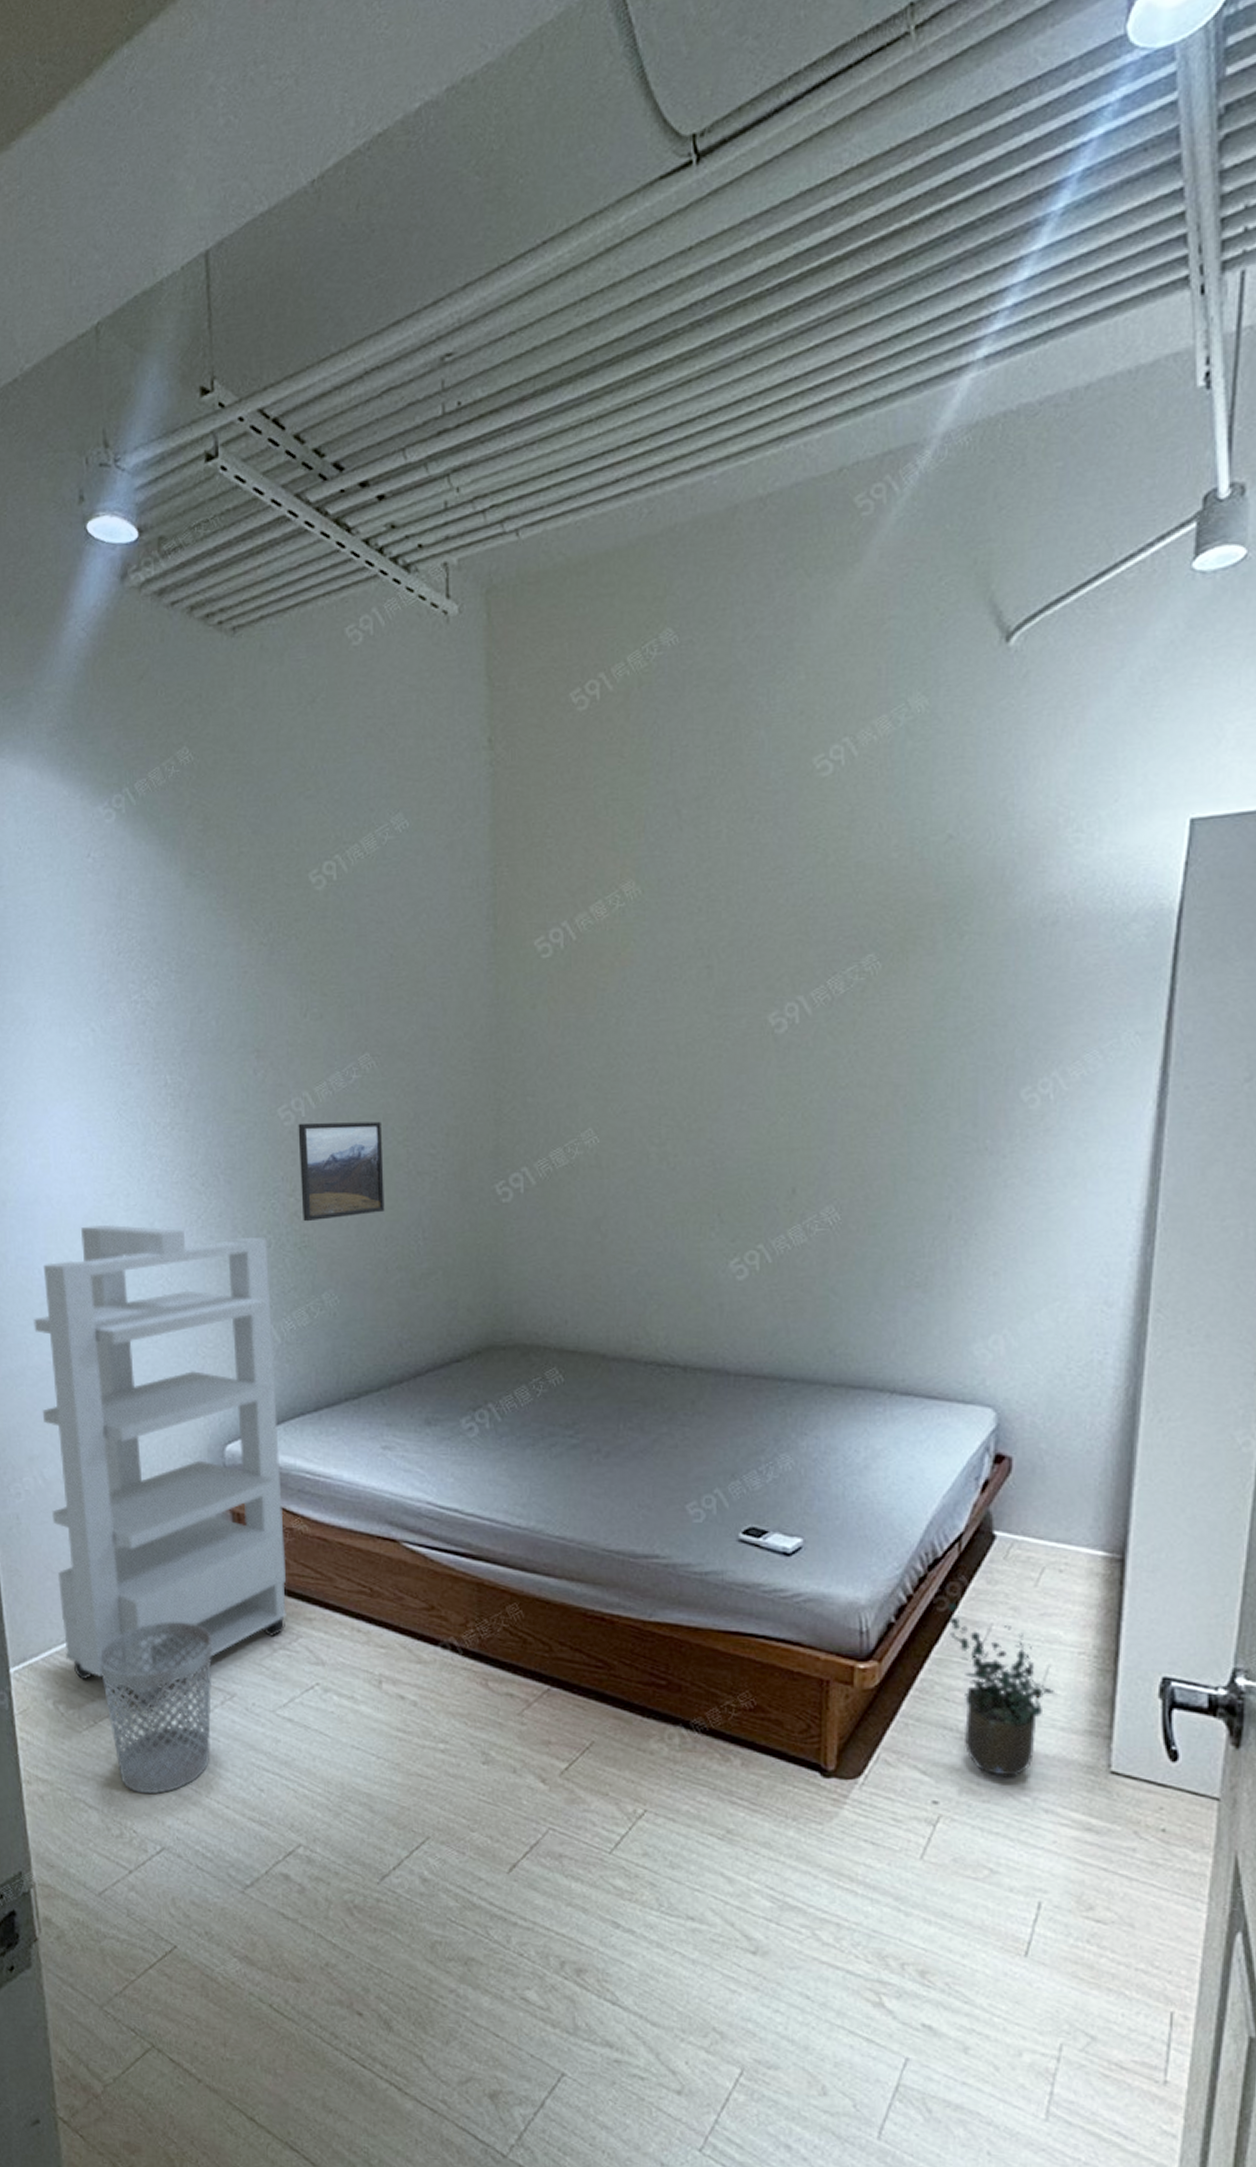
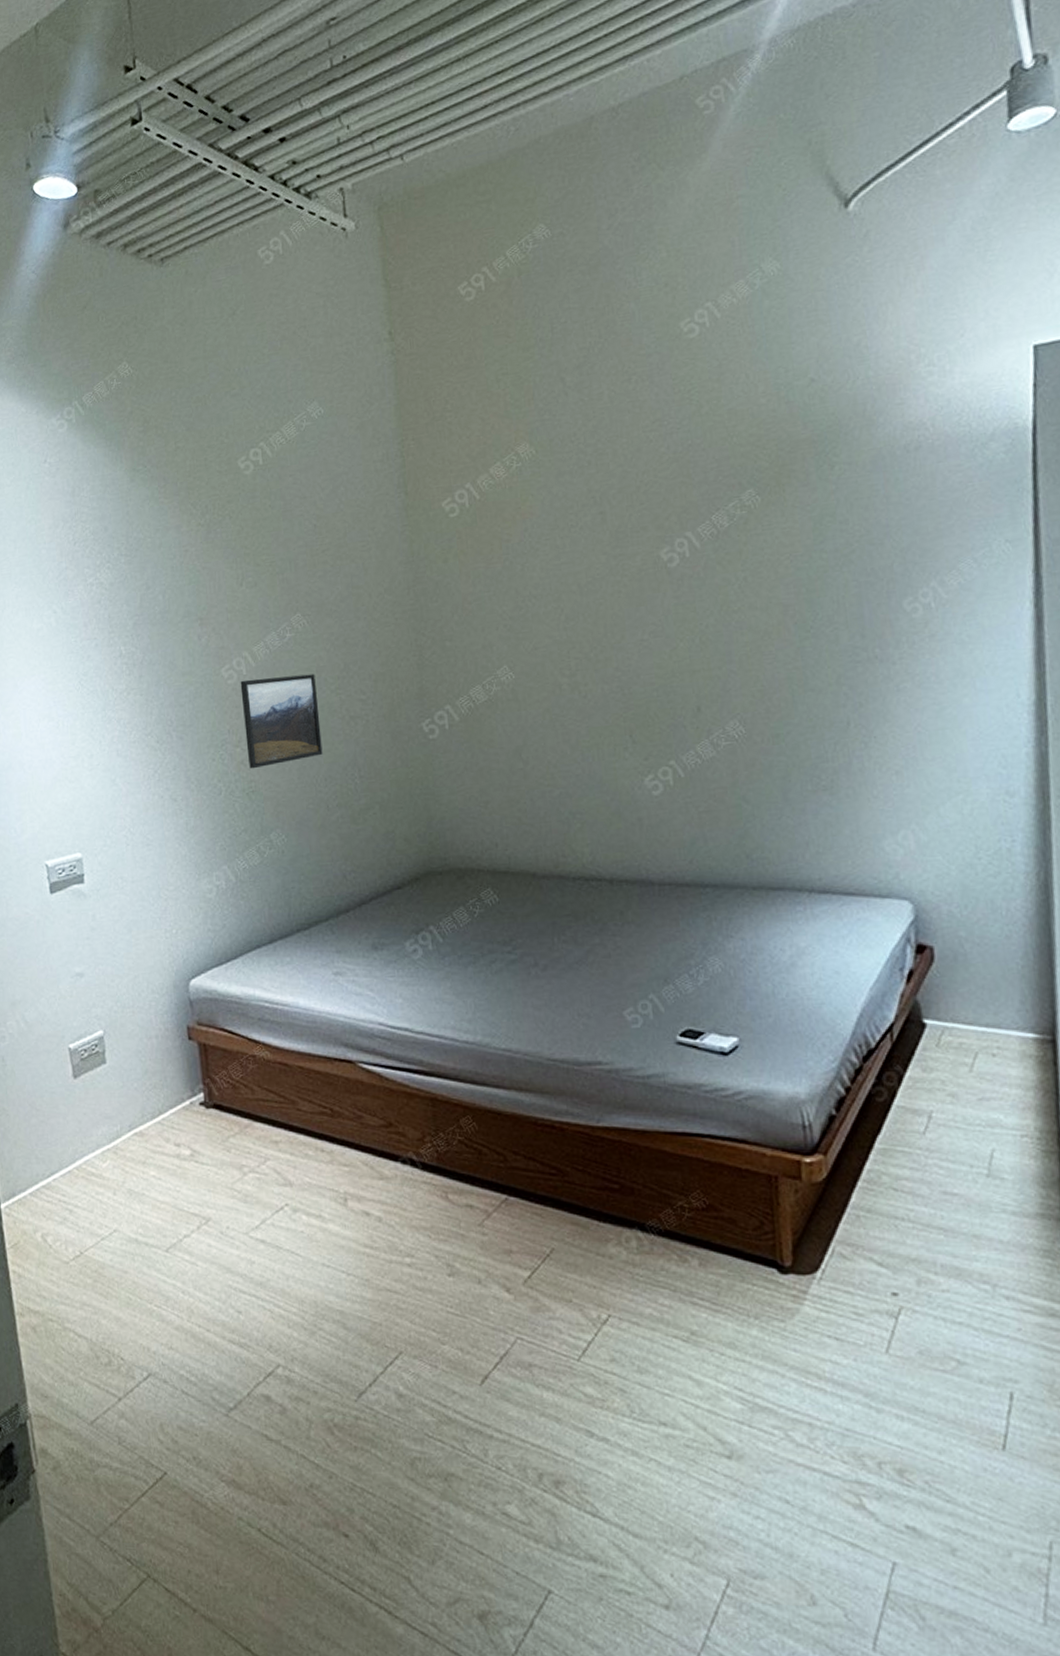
storage cabinet: present [33,1224,287,1705] -> none [11,783,254,1233]
wastebasket: present [99,1622,212,1795] -> none [82,1151,190,1321]
potted plant: present [948,1602,1056,1779] -> none [886,1092,1003,1267]

